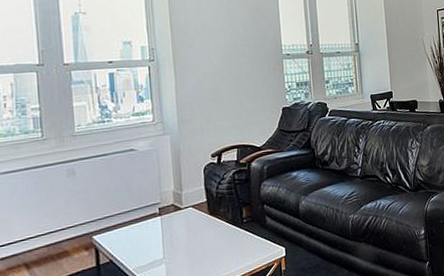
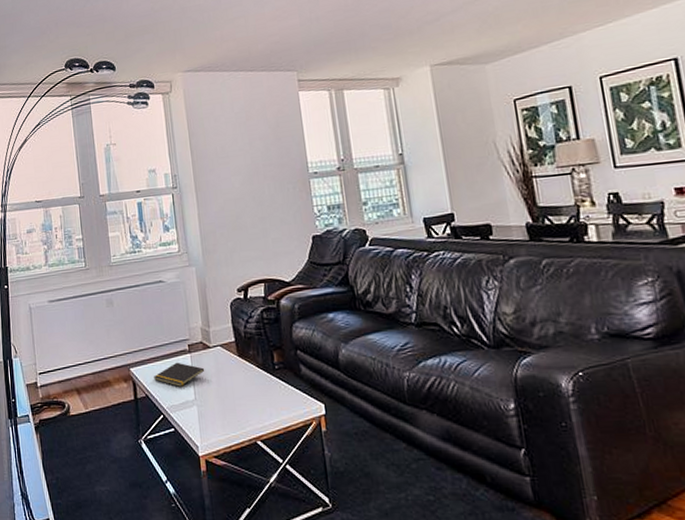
notepad: none [120,225,175,249] -> present [154,362,205,387]

